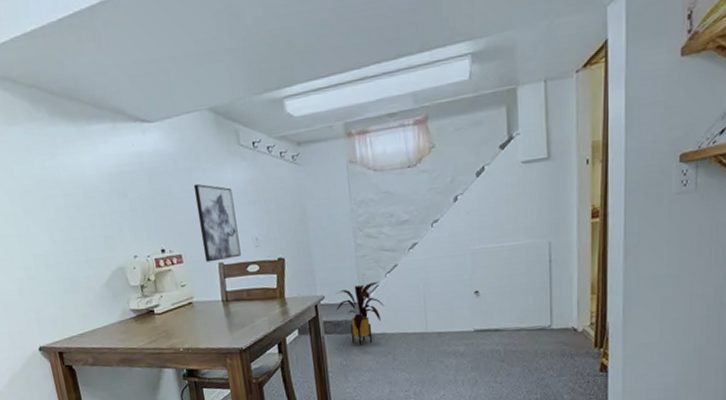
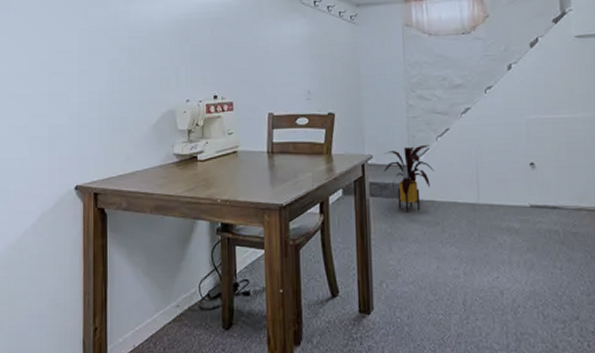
wall art: present [193,183,241,262] -> none [253,35,292,112]

